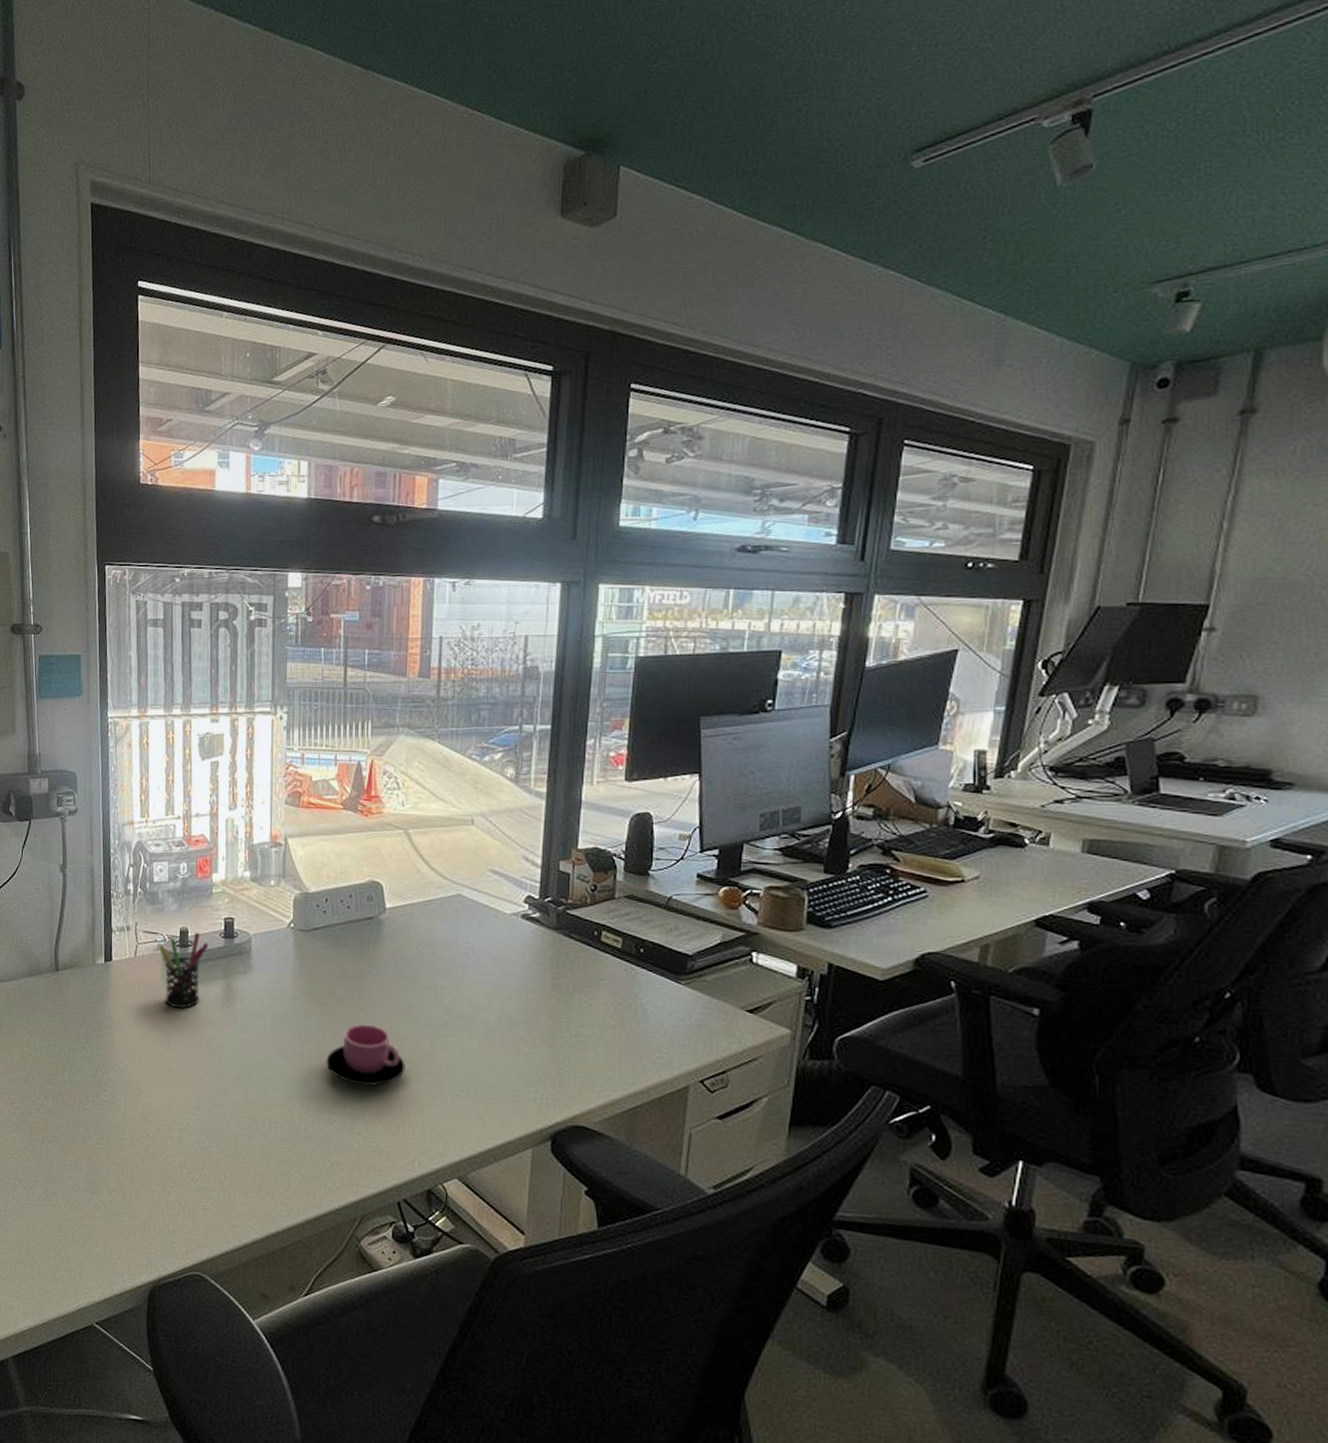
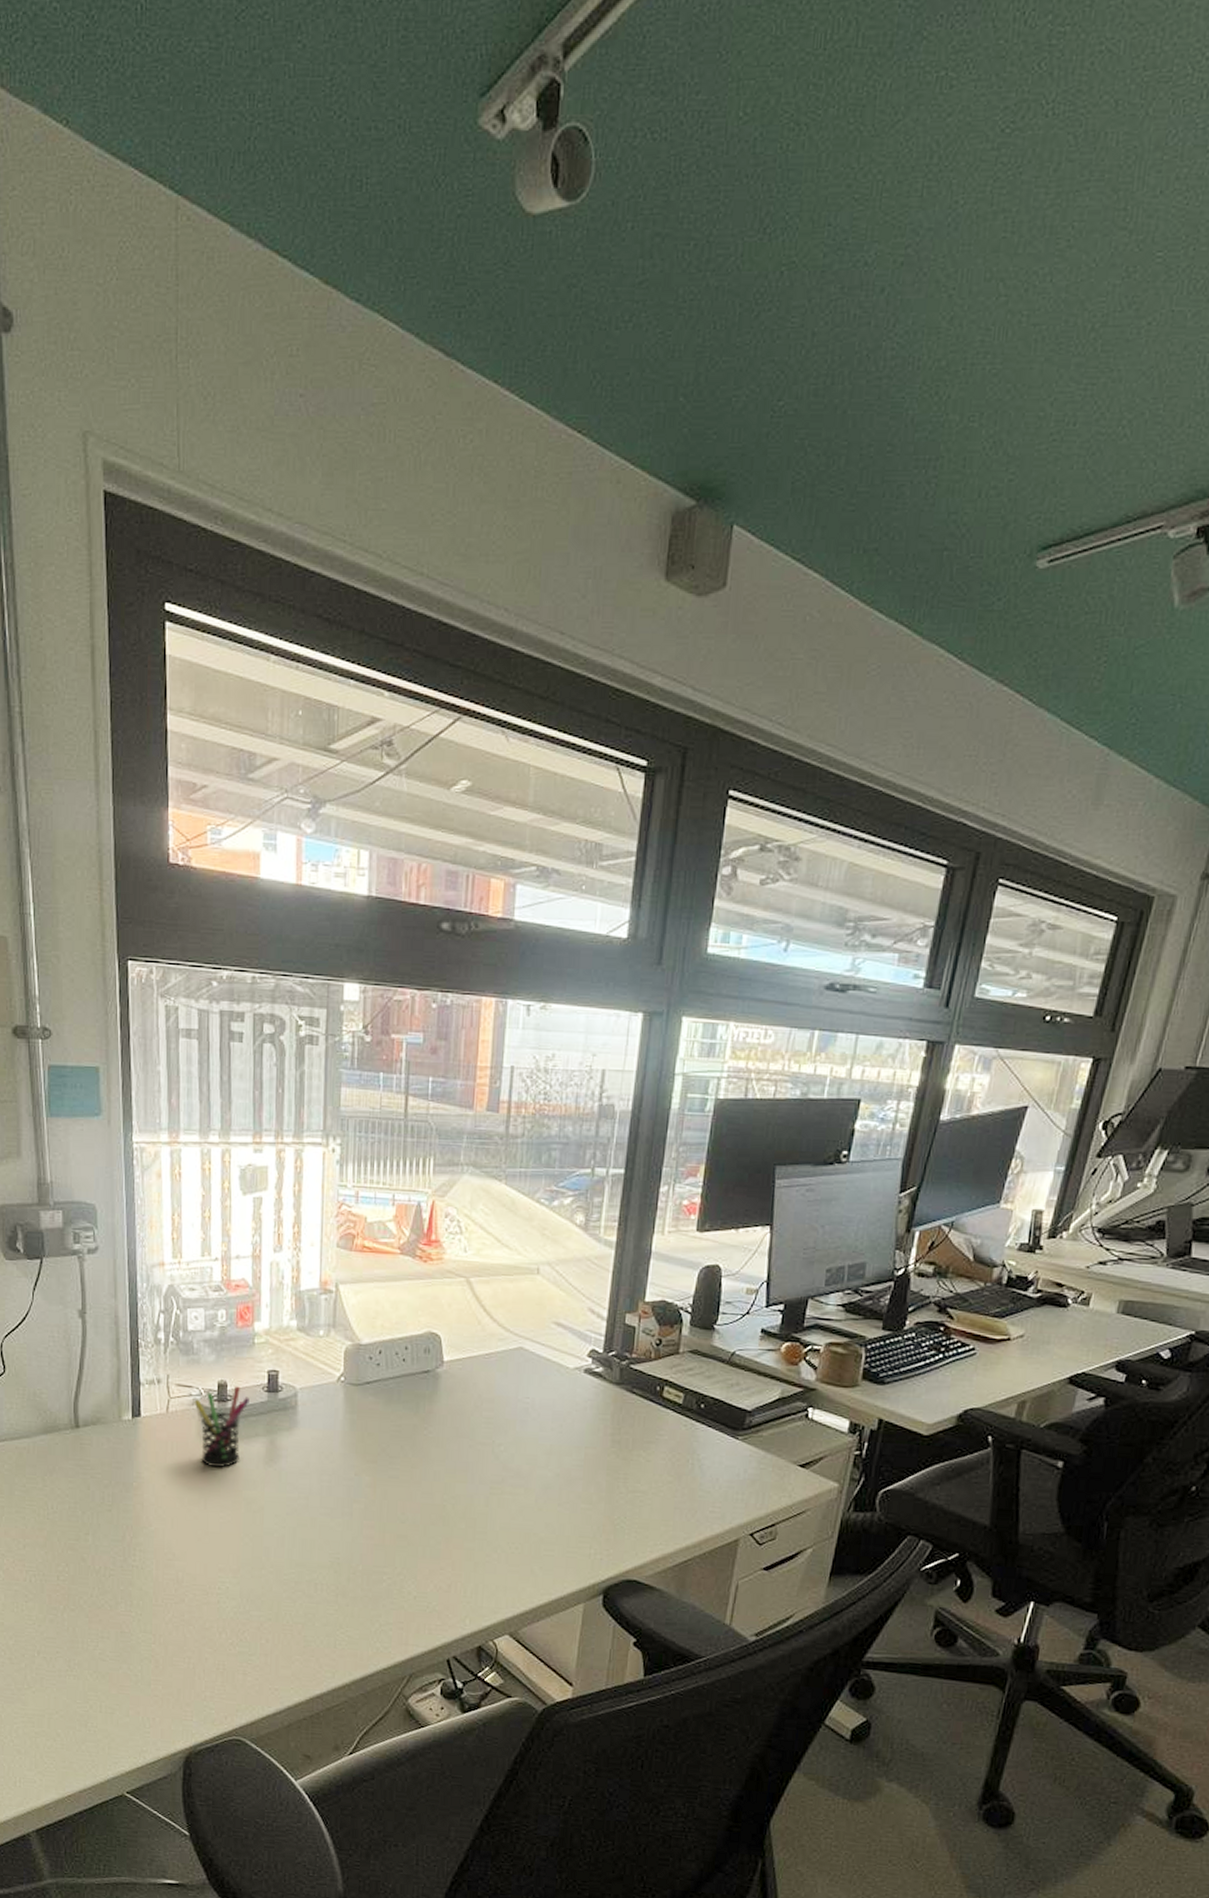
cup: present [326,1024,405,1087] -> none [376,1482,459,1546]

